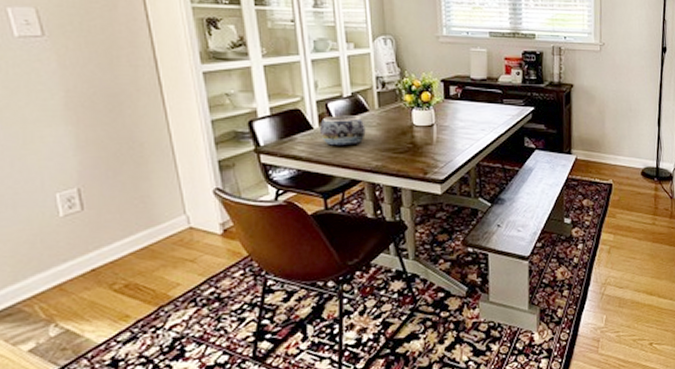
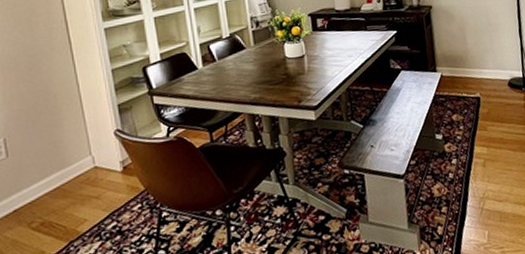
decorative bowl: present [320,115,366,146] -> none [203,53,244,83]

